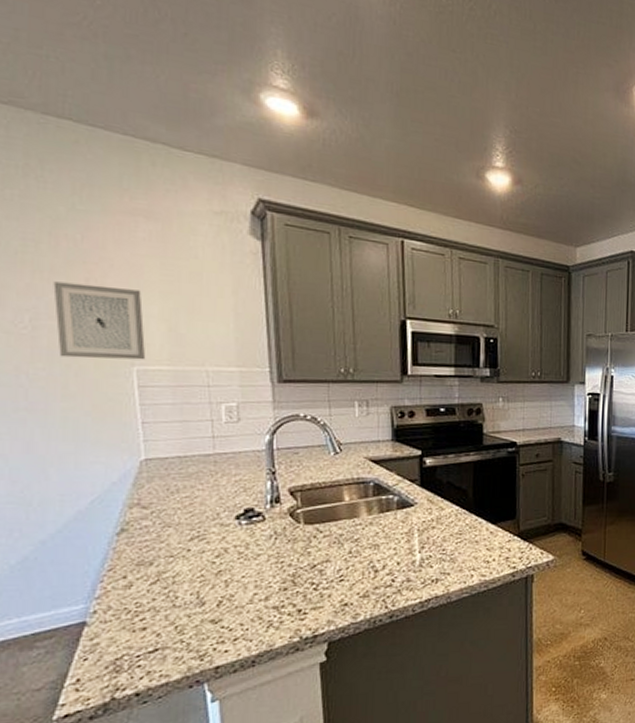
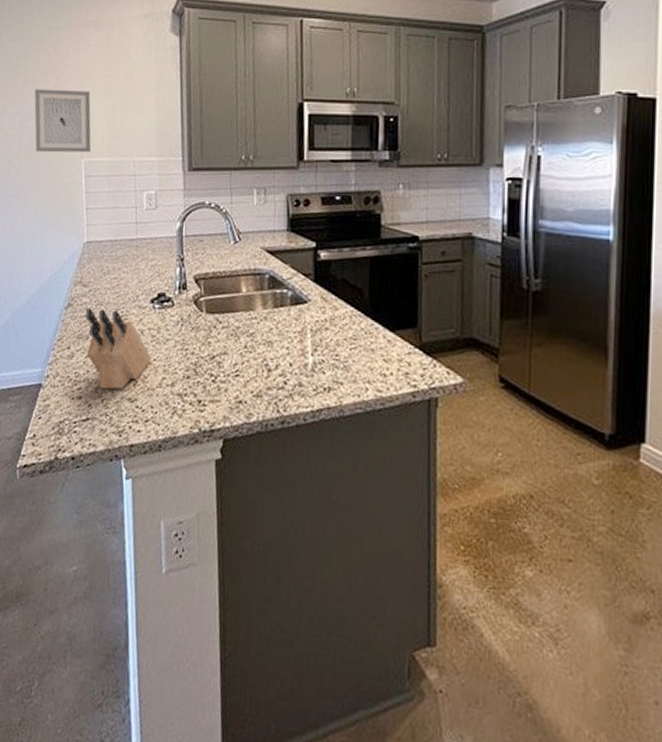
knife block: none [148,531,239,615] -> present [86,308,151,390]

